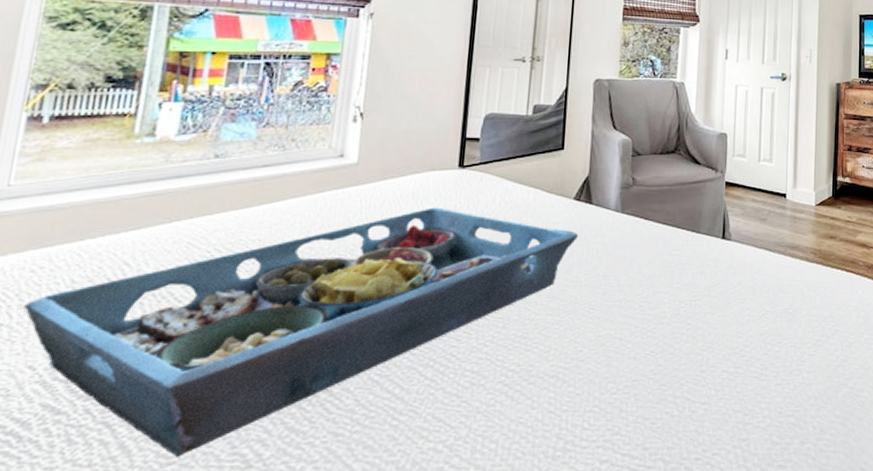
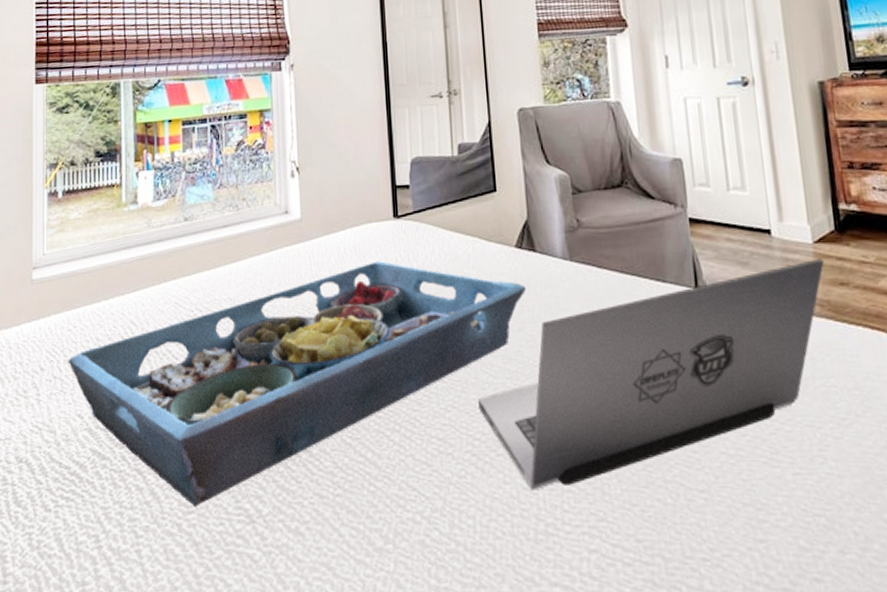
laptop: none [517,217,821,413] -> present [478,258,824,491]

